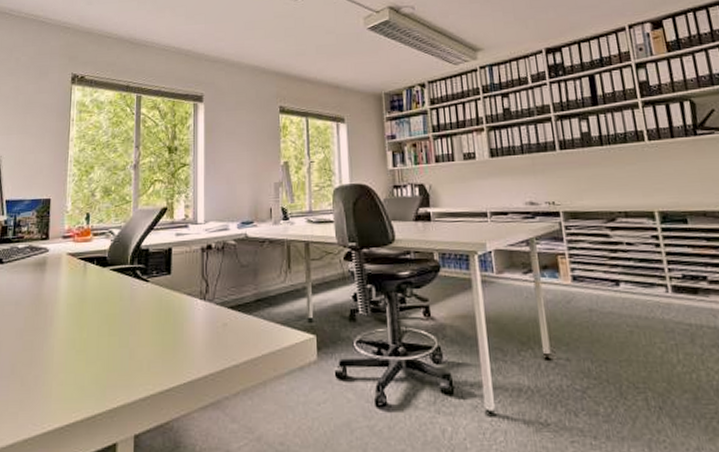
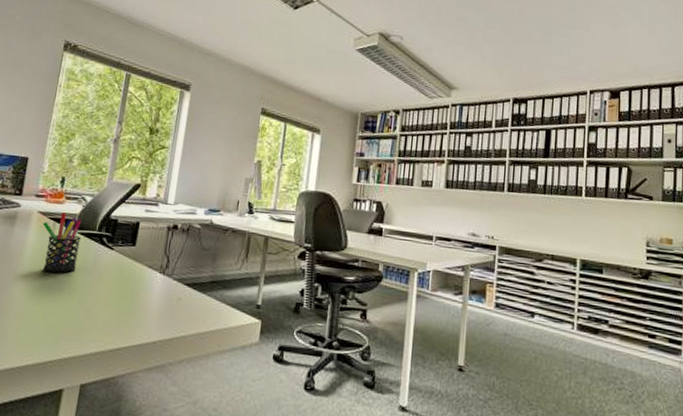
pen holder: none [74,250,114,316] -> present [43,212,81,273]

